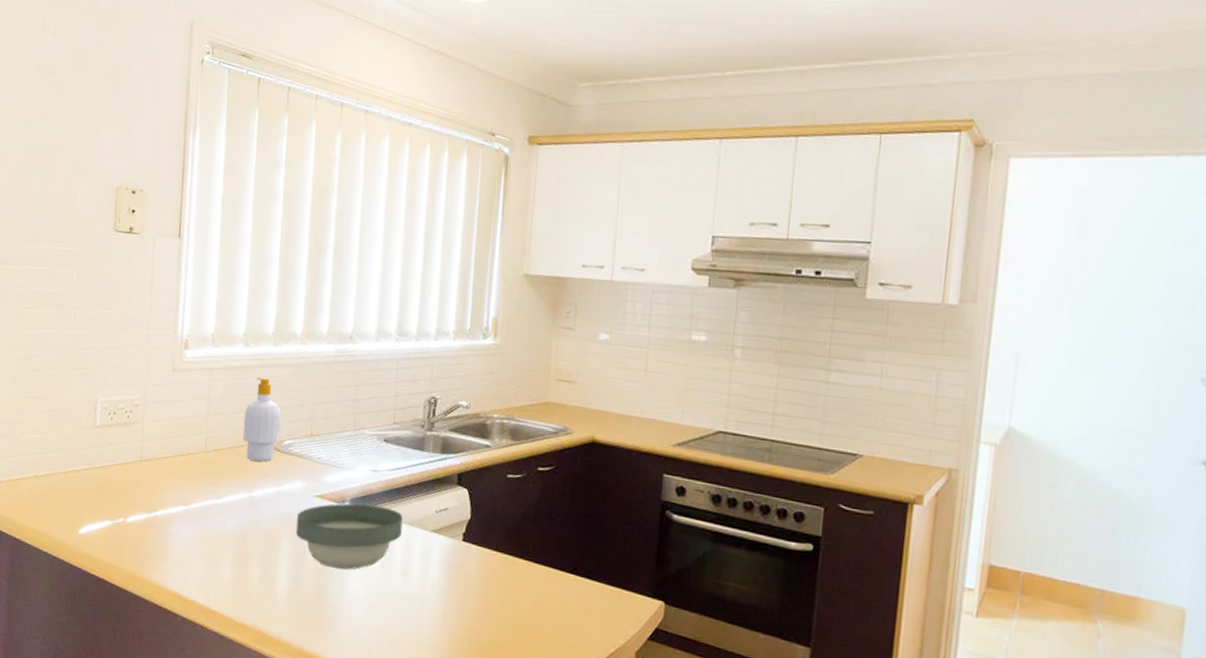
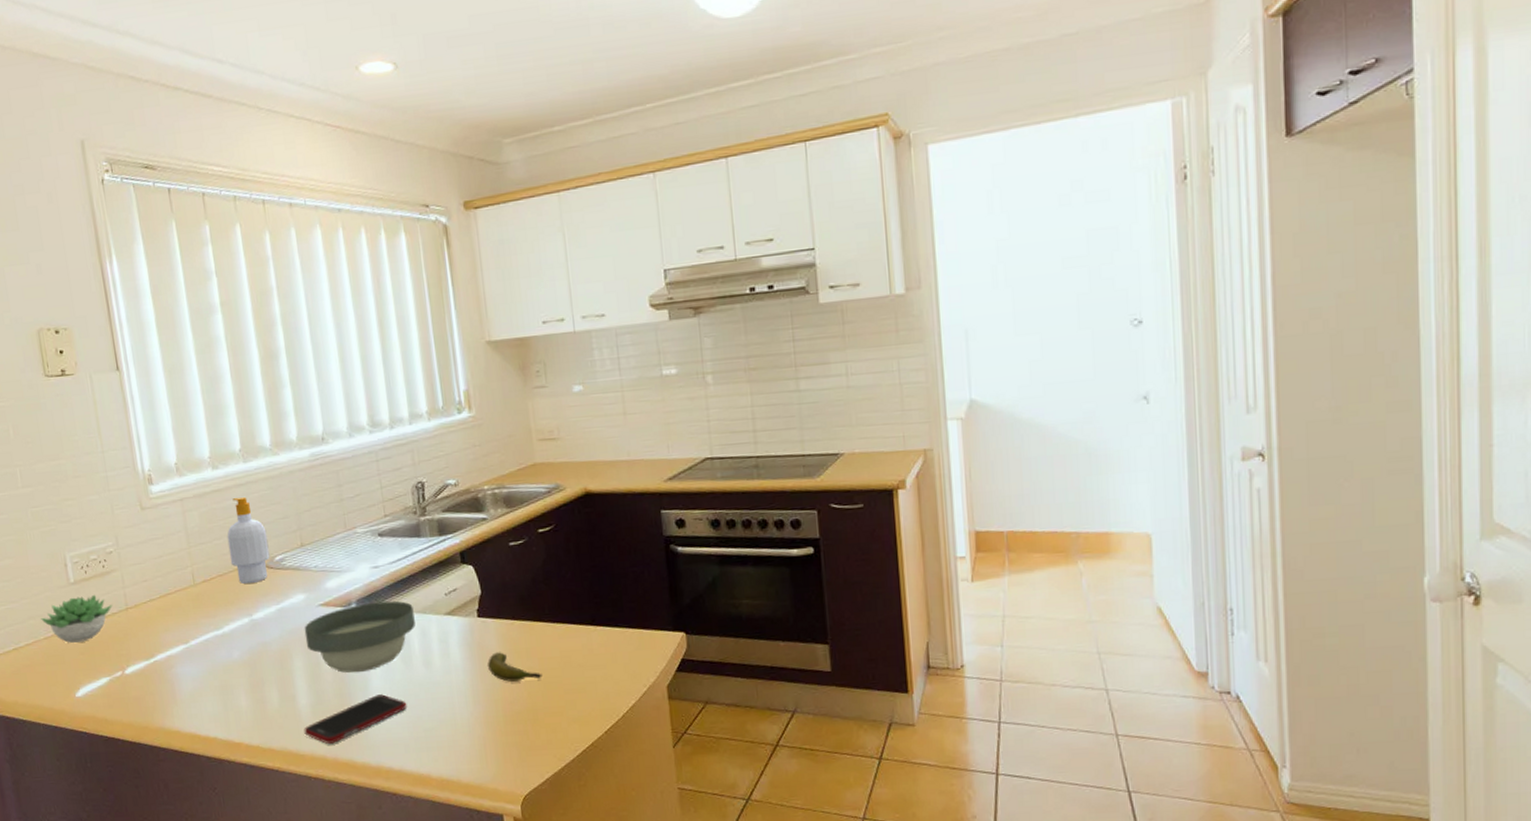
succulent plant: none [63,439,129,483] -> present [41,594,113,643]
cell phone: none [276,594,378,633] -> present [304,694,407,745]
banana: none [463,579,514,615] -> present [488,652,542,682]

